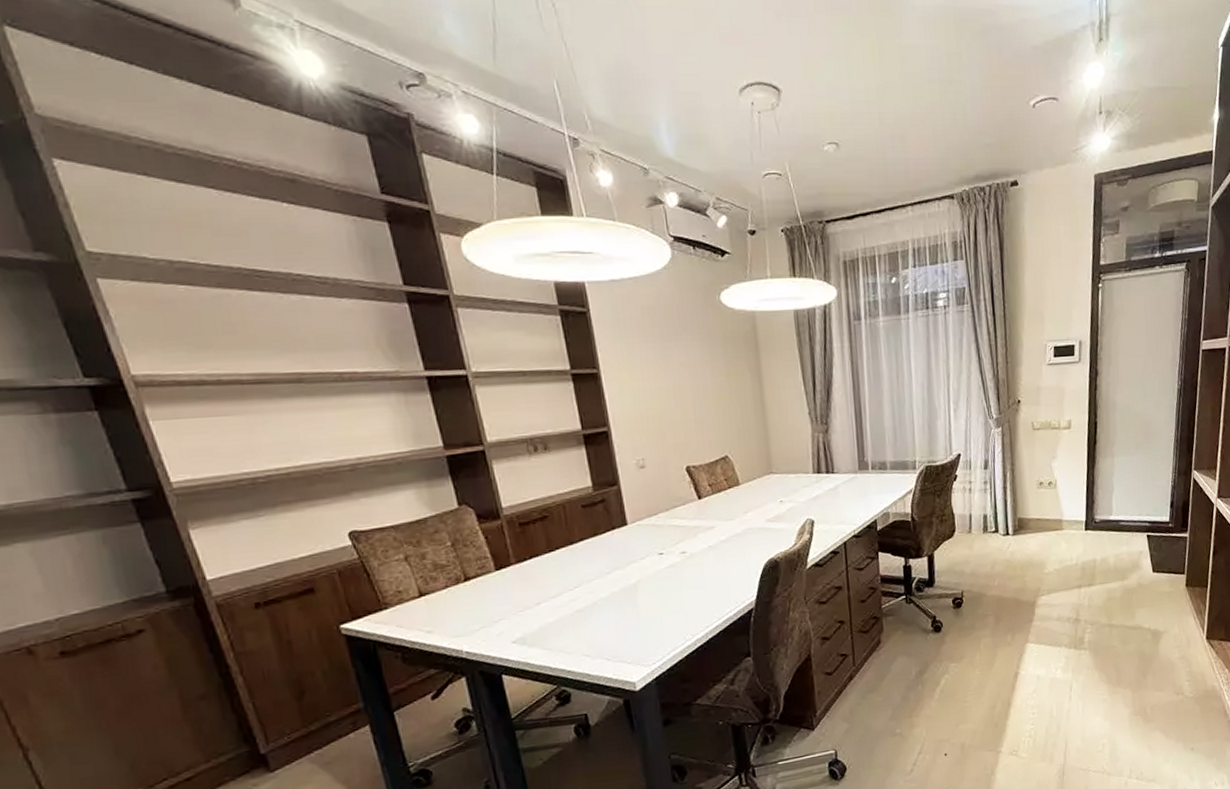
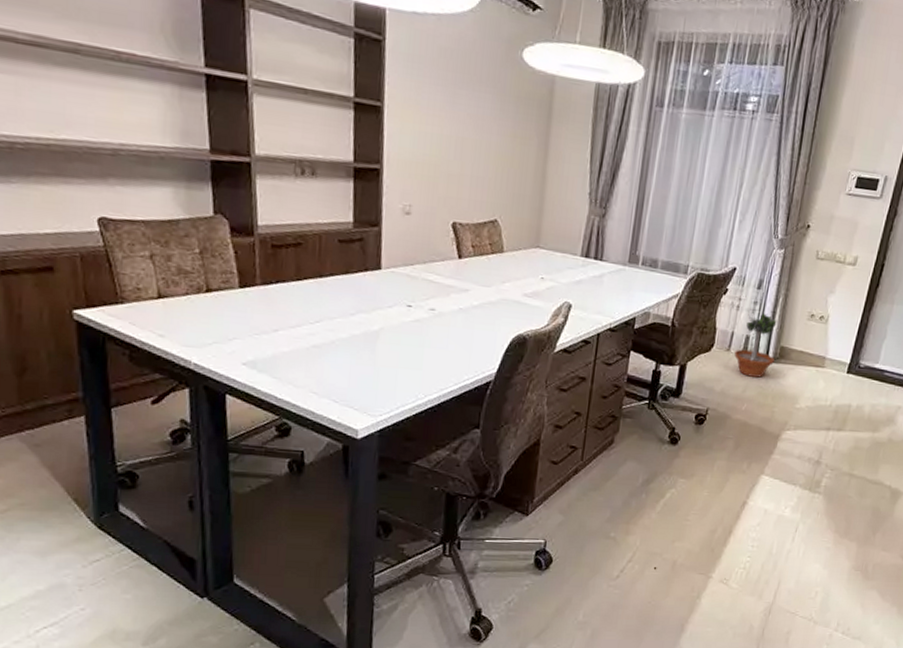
potted tree: none [975,490,1015,553] -> present [734,311,777,378]

